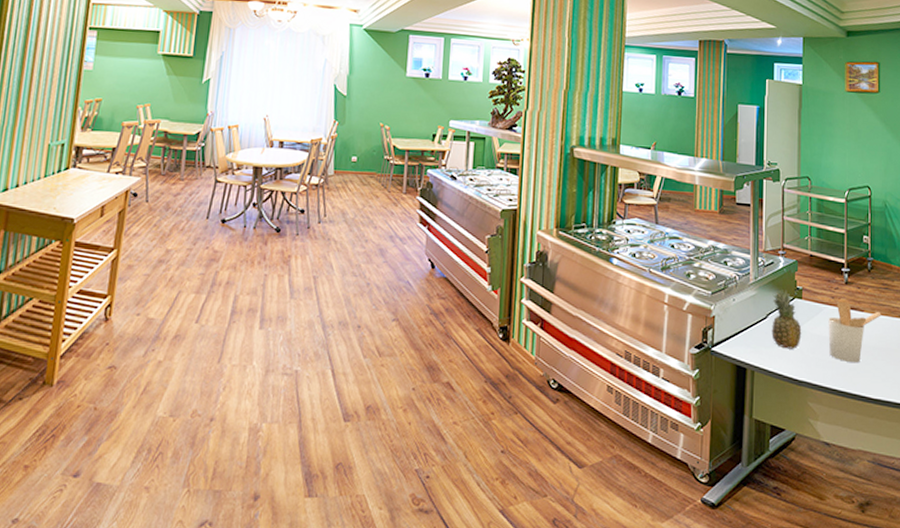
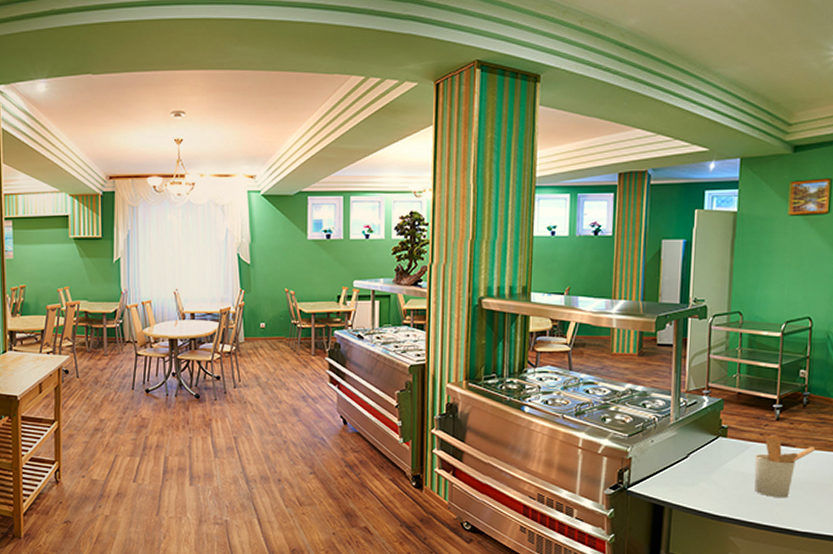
fruit: present [771,289,802,349] -> none [692,429,726,487]

